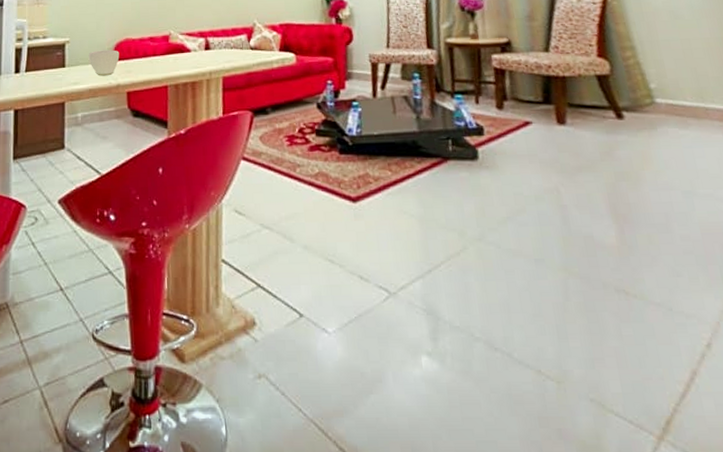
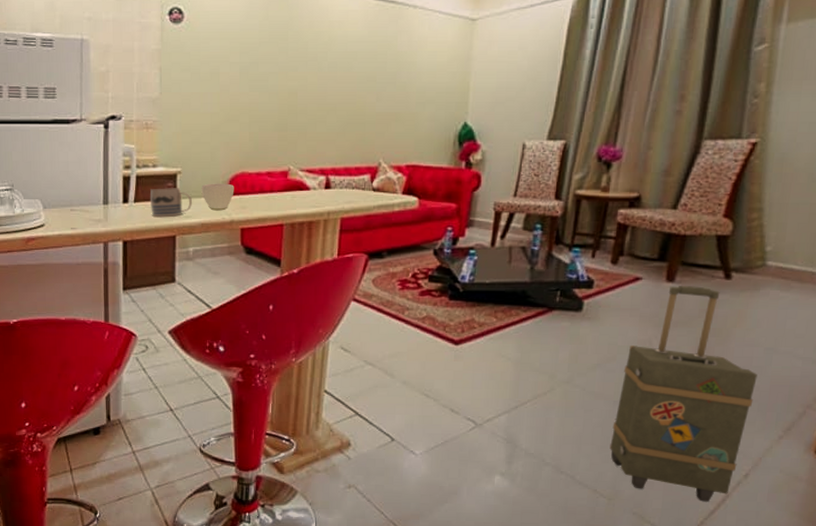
mug: none [41,56,81,86] -> present [150,188,193,218]
suitcase: none [537,128,695,382] -> present [610,286,757,502]

